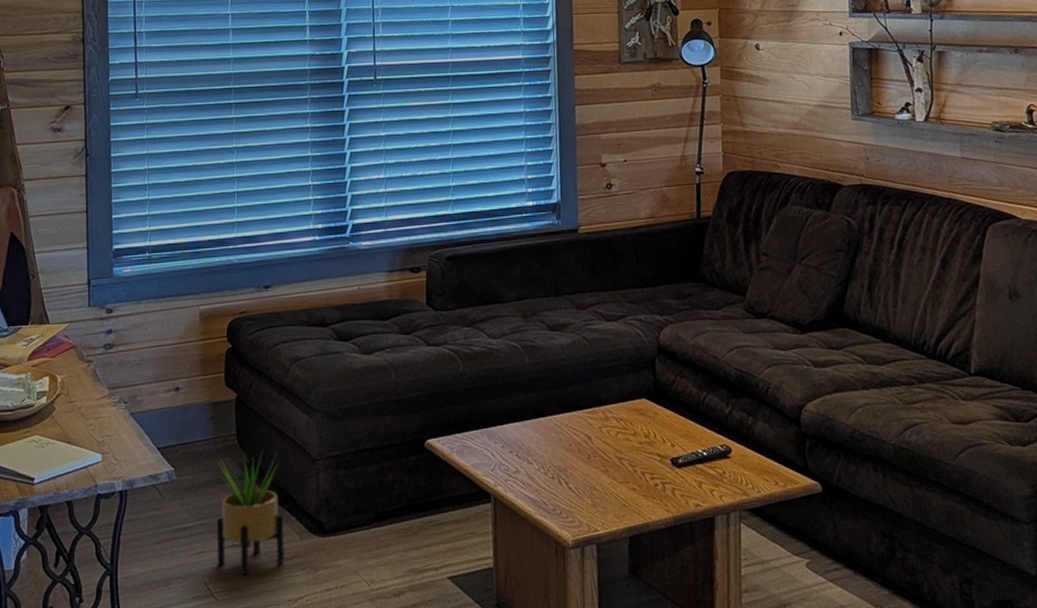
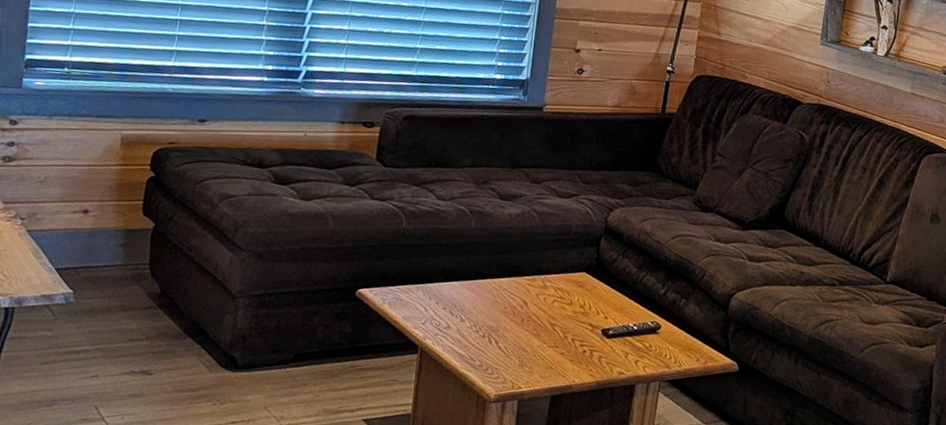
potted plant: present [216,448,285,575] -> none [113,280,194,402]

